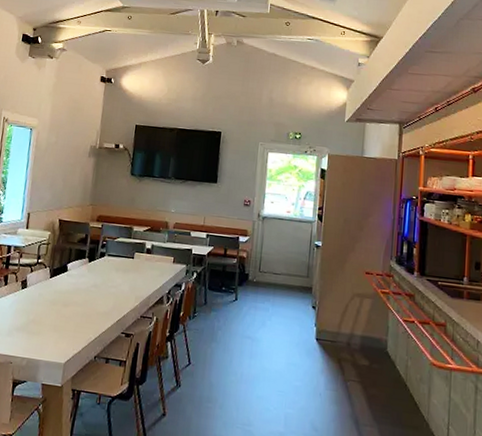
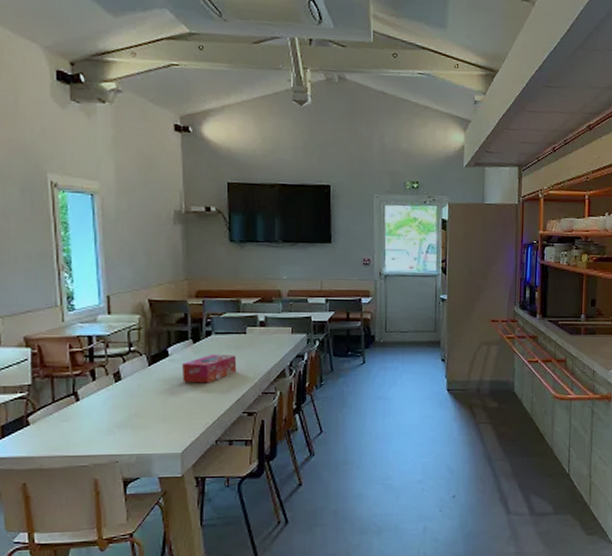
tissue box: none [75,273,123,301] -> present [182,354,237,383]

